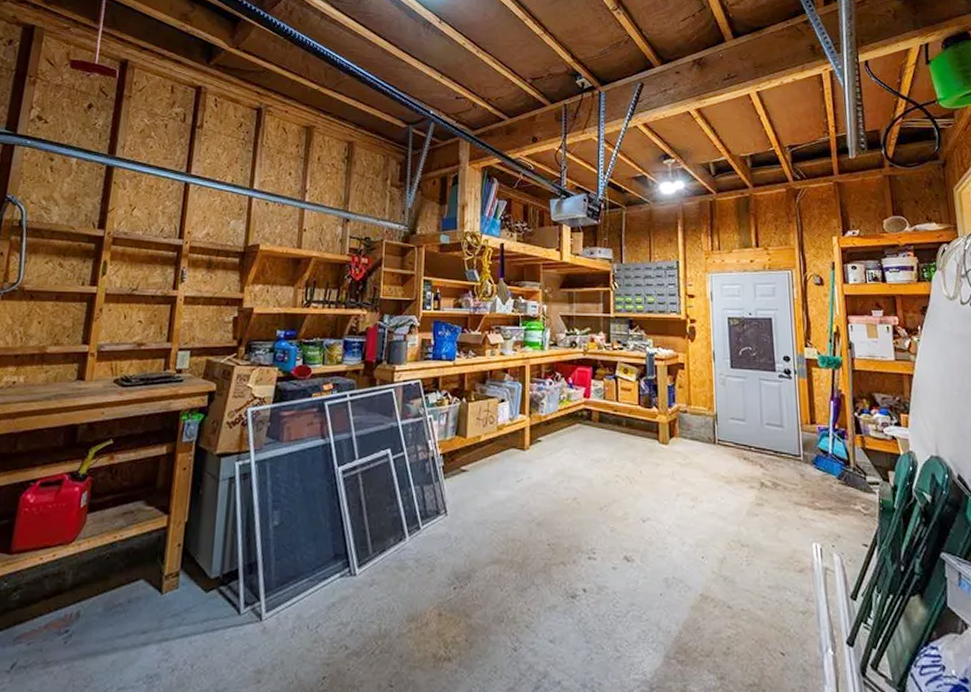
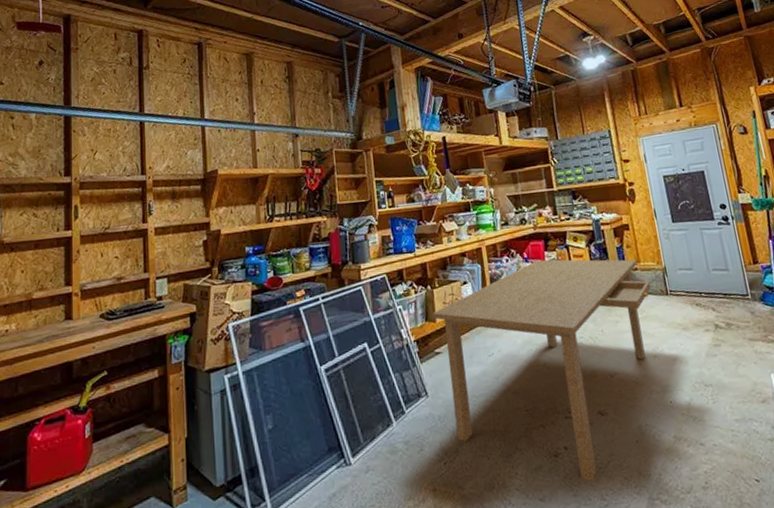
dining table: none [464,387,699,631] -> present [432,259,652,483]

